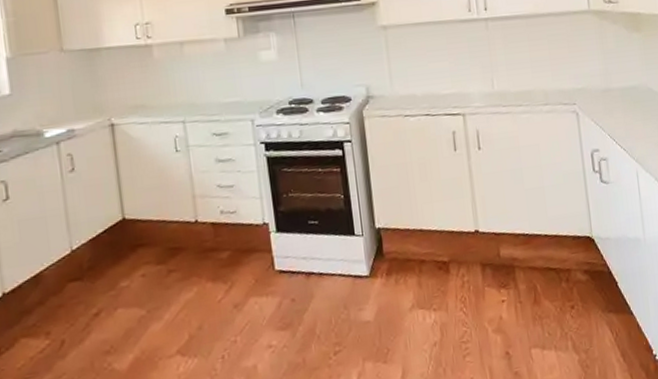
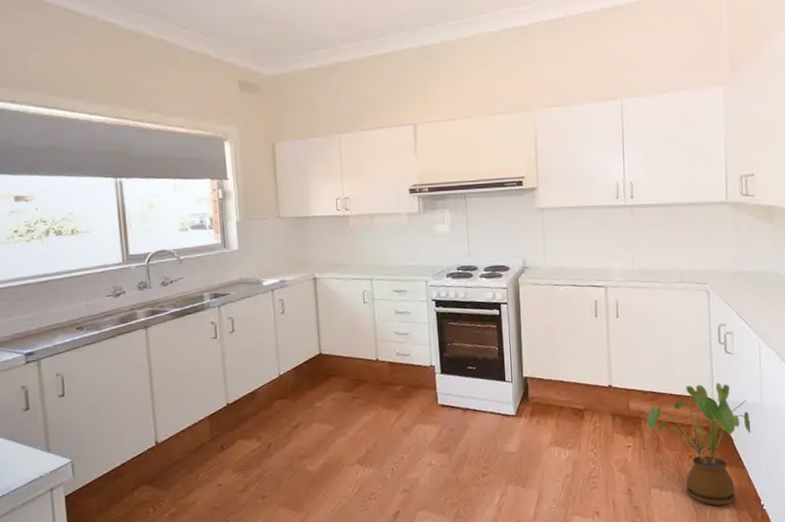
house plant: none [521,218,636,362] -> present [647,383,751,506]

